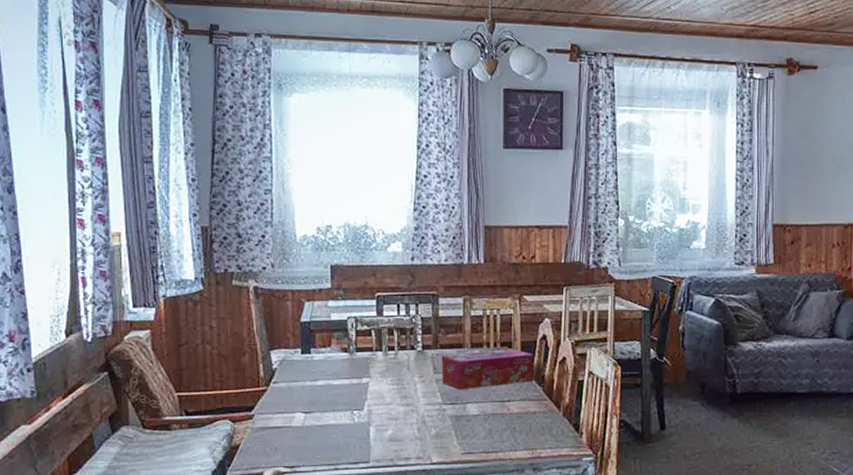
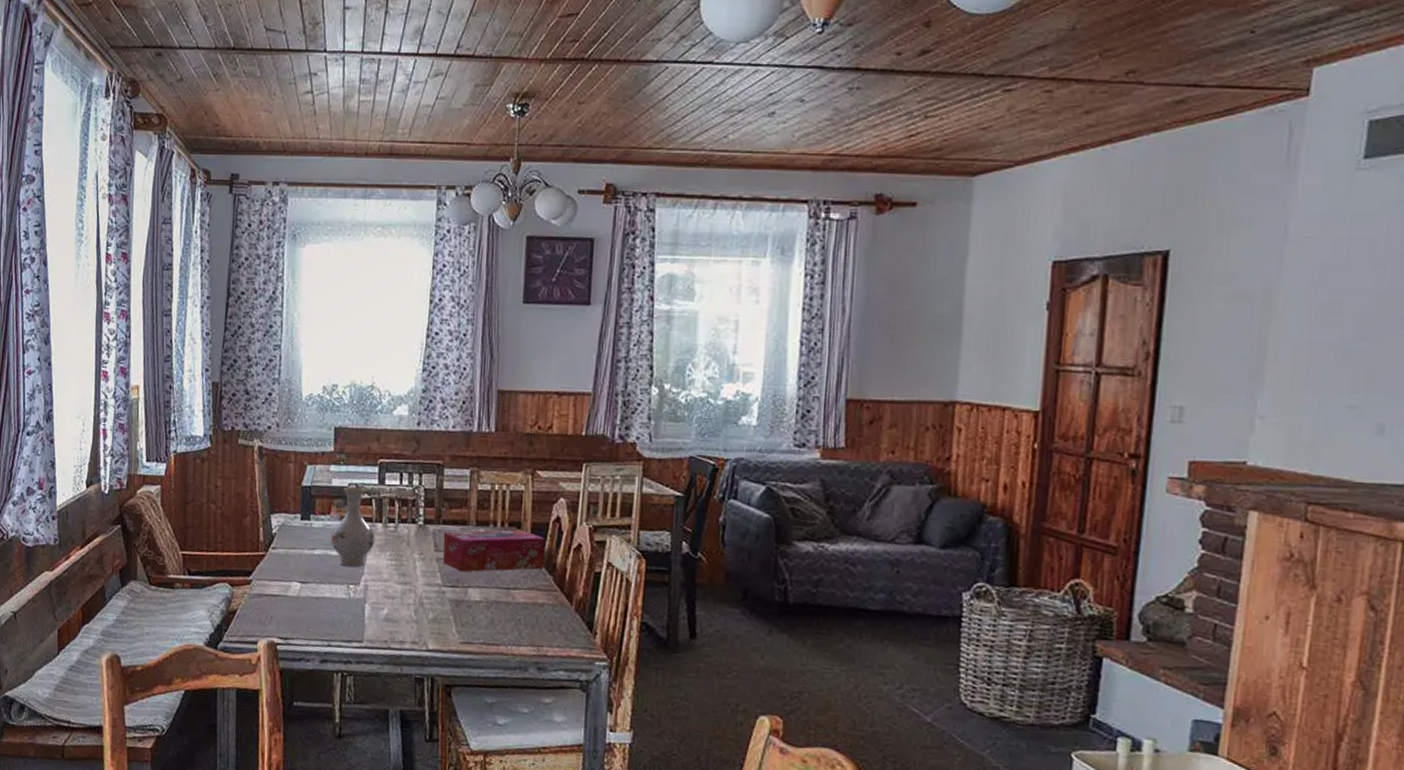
vase: none [333,320,376,395] -> present [331,486,375,567]

